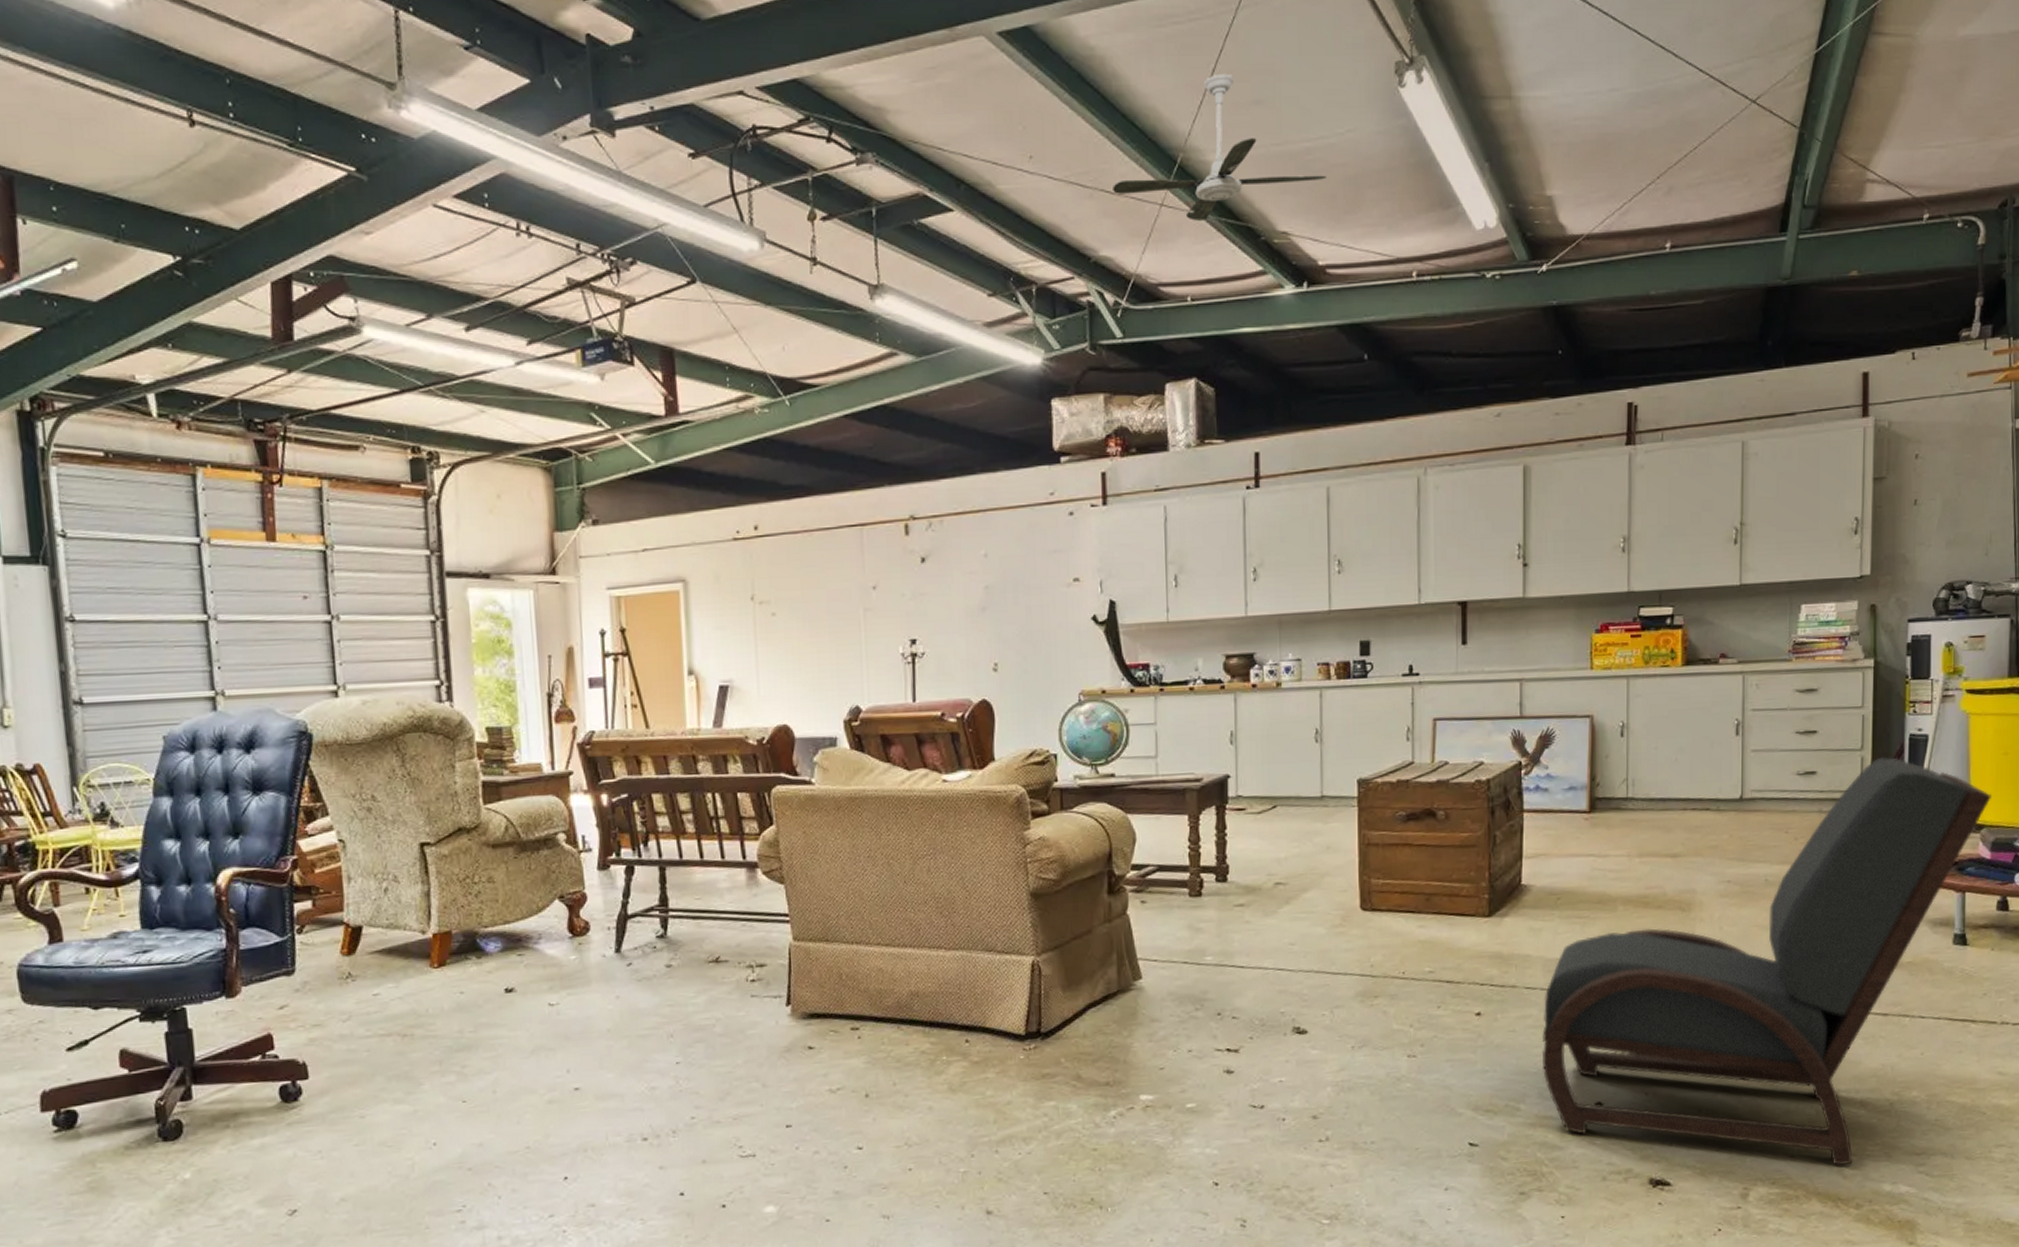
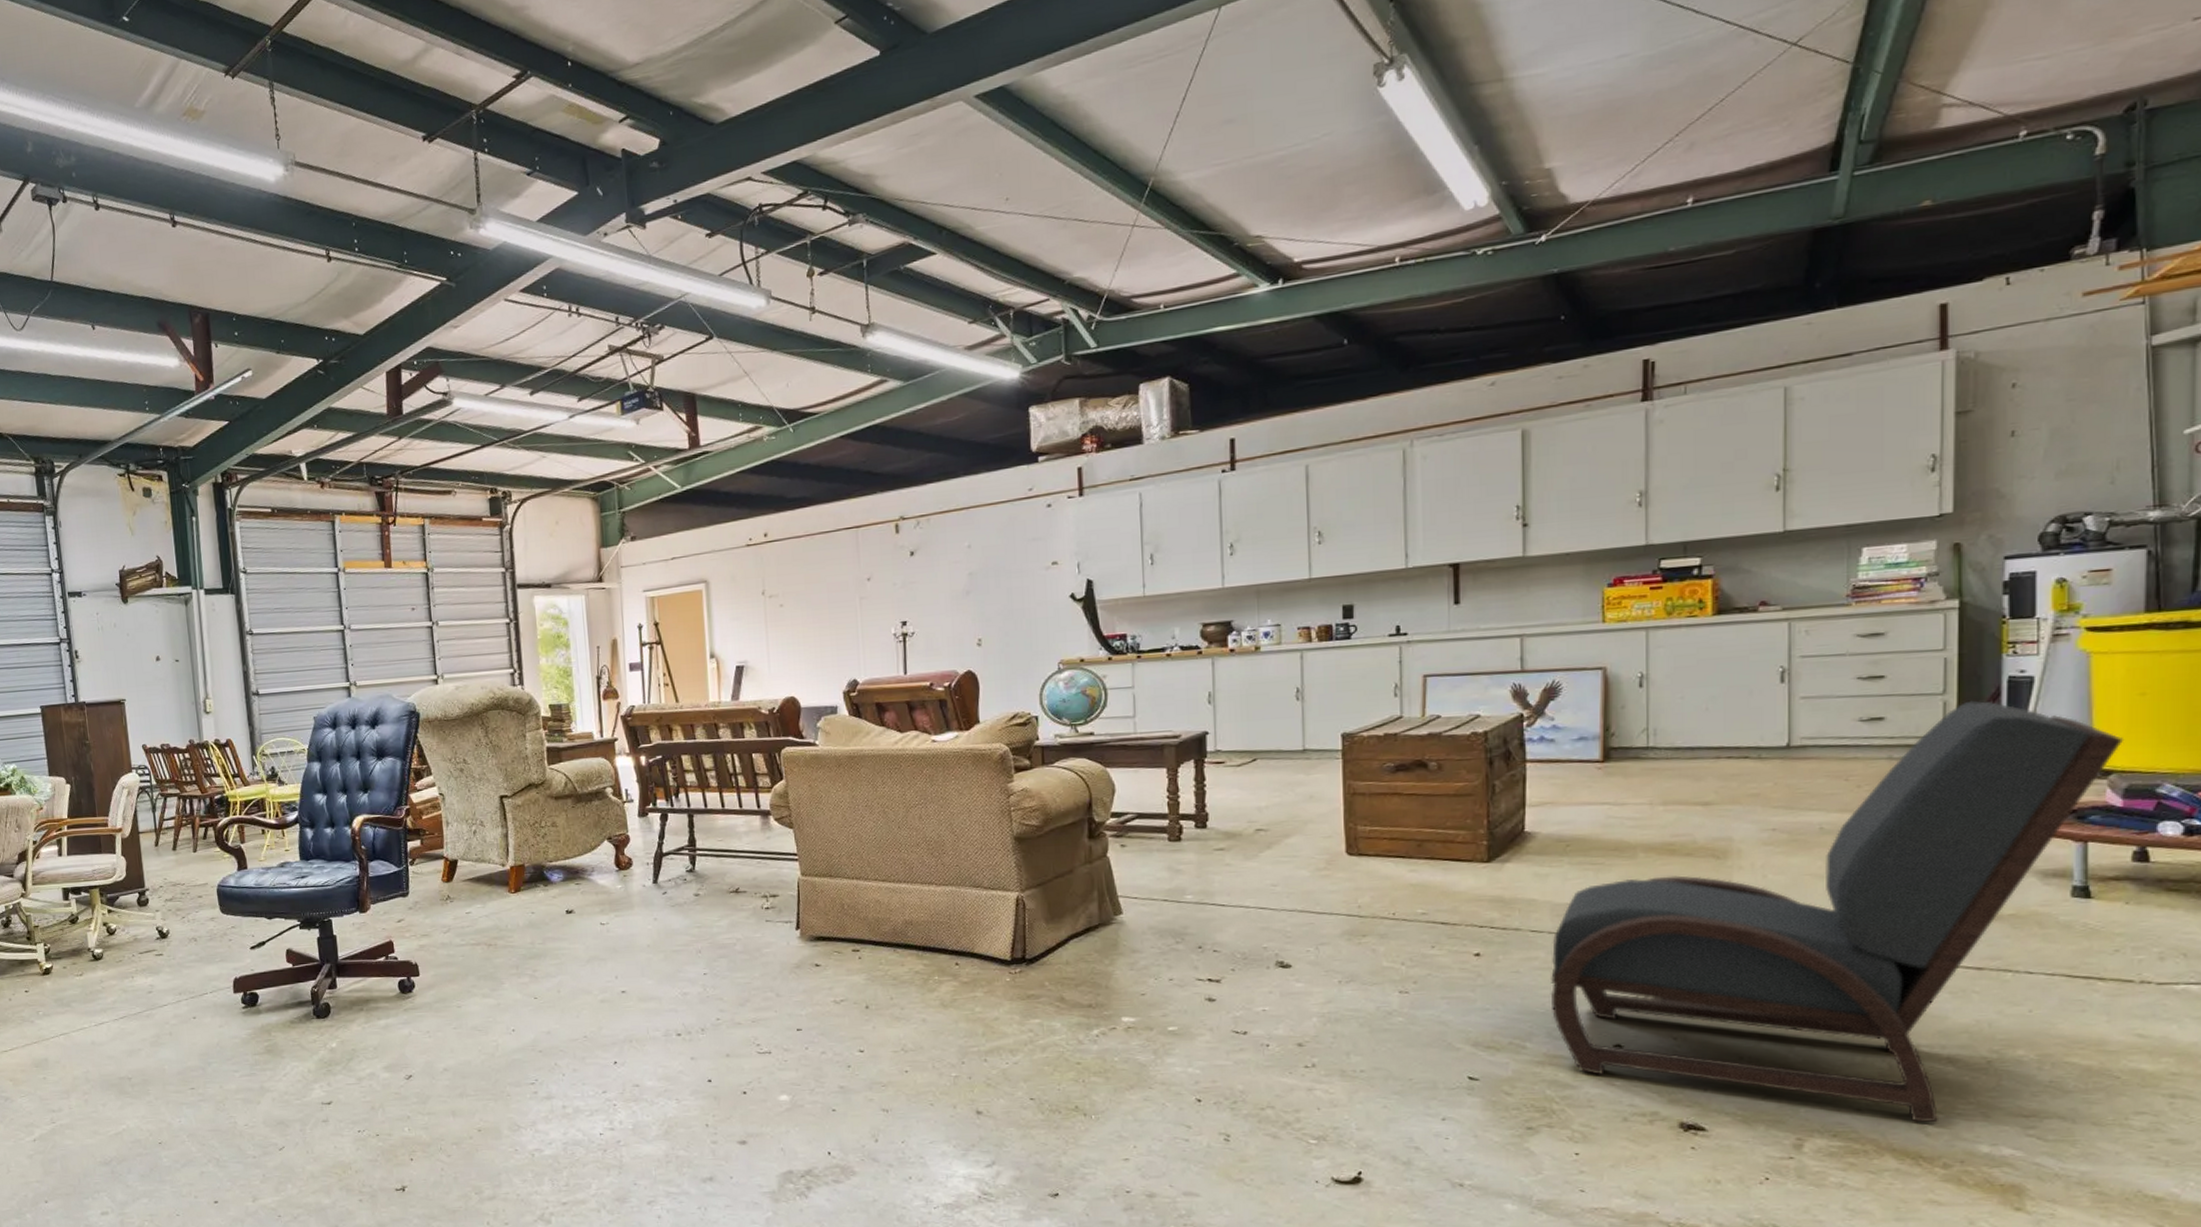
ceiling fan: present [1113,73,1326,221] -> none [1086,99,1301,236]

